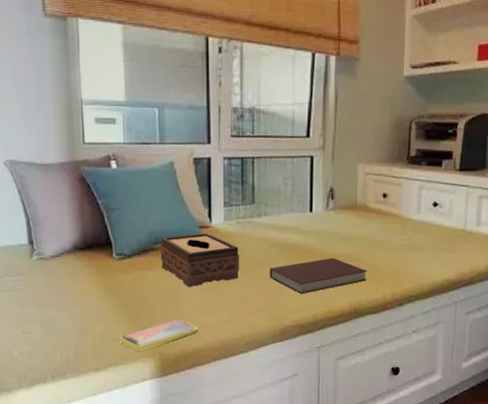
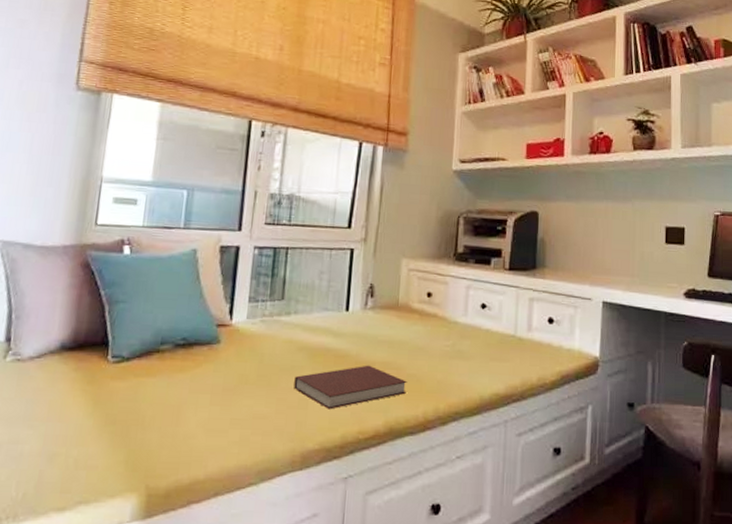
smartphone: present [119,319,198,350] -> none [97,440,200,482]
tissue box: present [160,233,240,288] -> none [165,332,261,400]

